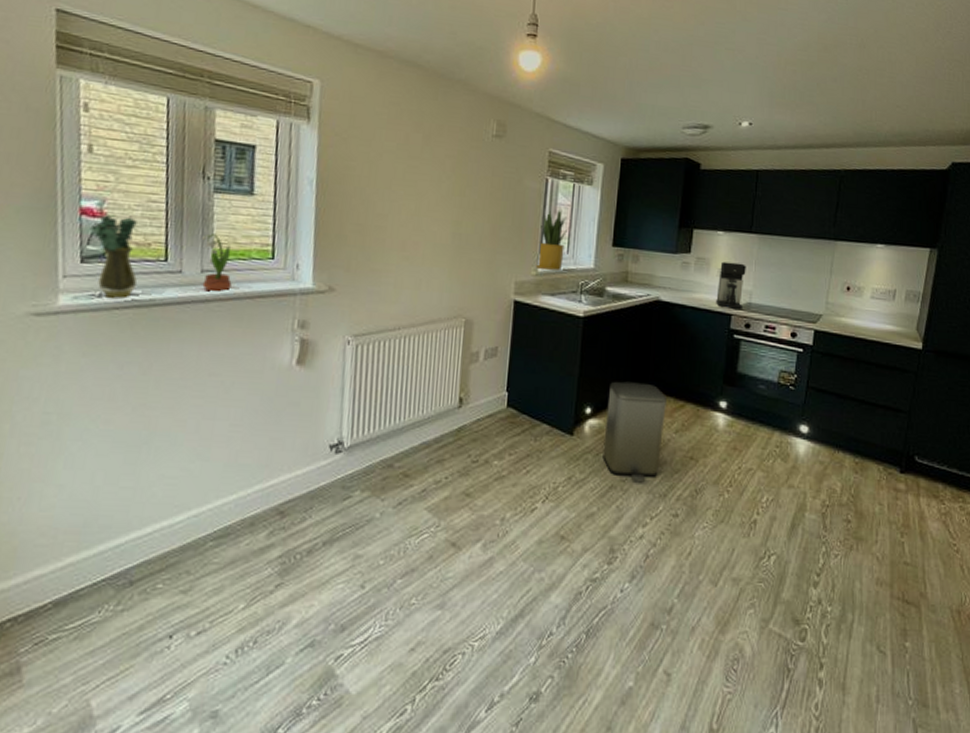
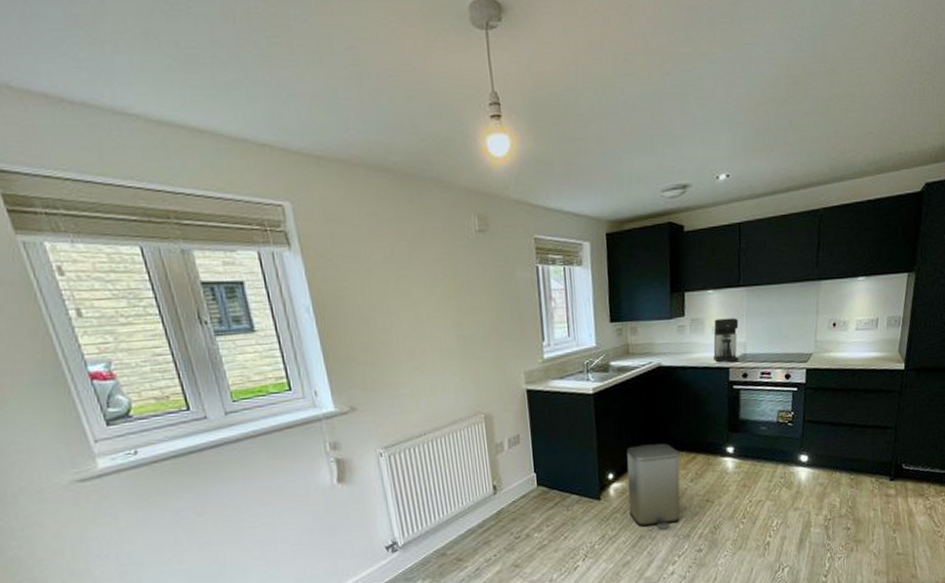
vase: present [90,211,138,300] -> none [105,372,168,455]
potted flower: present [202,232,232,293] -> none [217,375,258,431]
planter: present [535,205,569,272] -> none [539,291,566,357]

